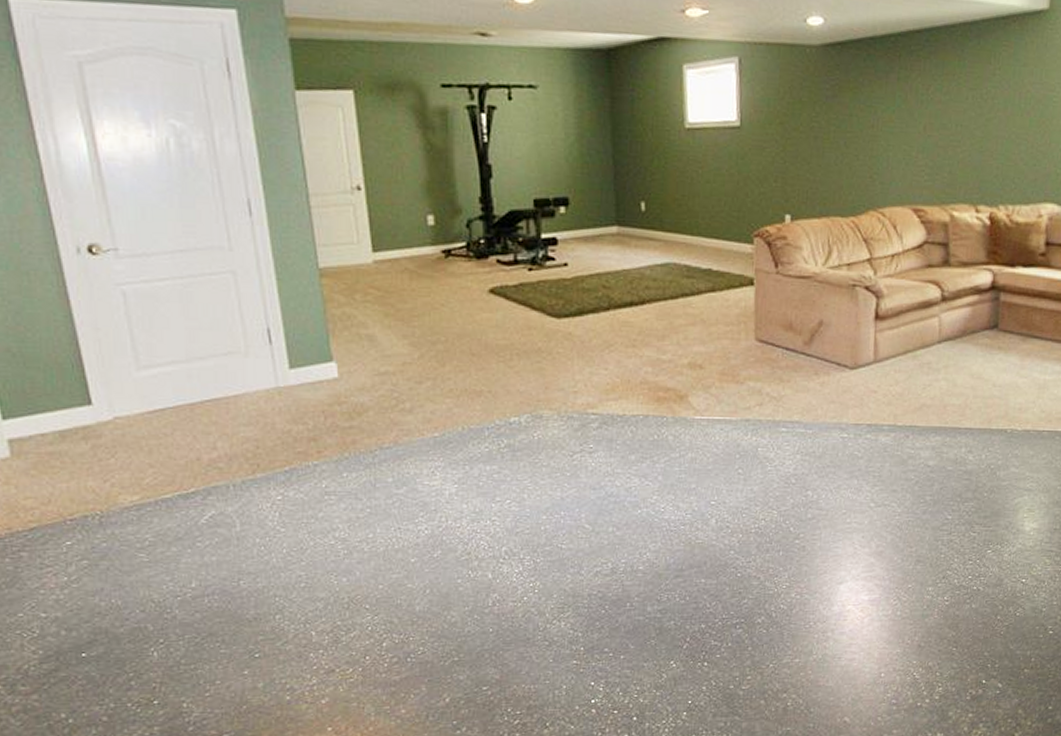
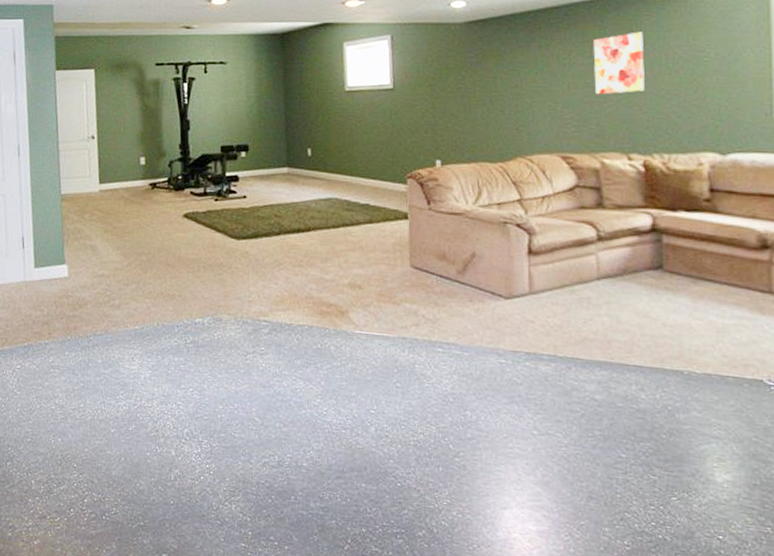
wall art: none [950,65,1001,138] -> present [593,32,645,95]

